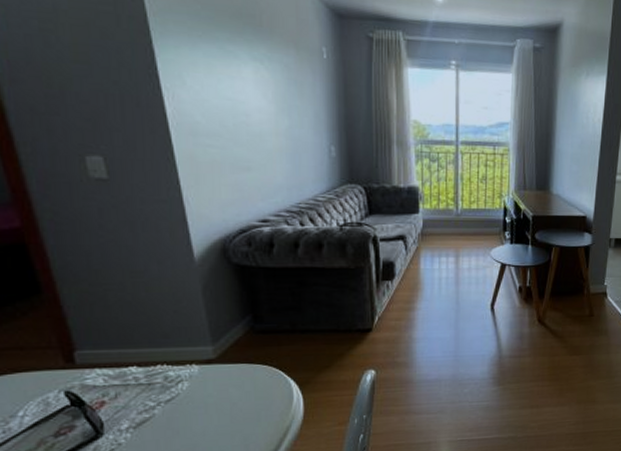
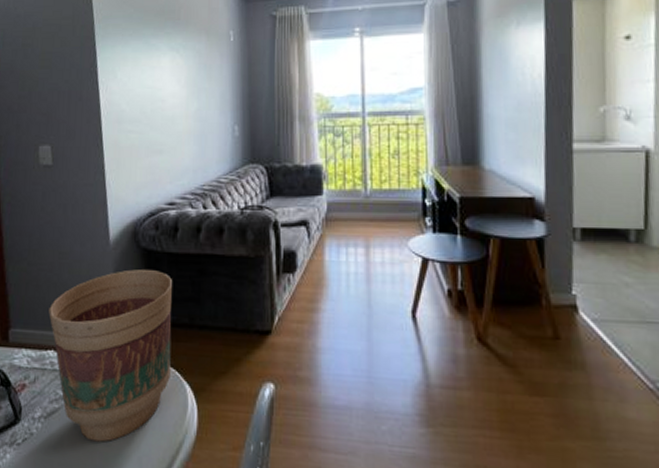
flower pot: none [125,284,274,440] -> present [49,269,173,442]

